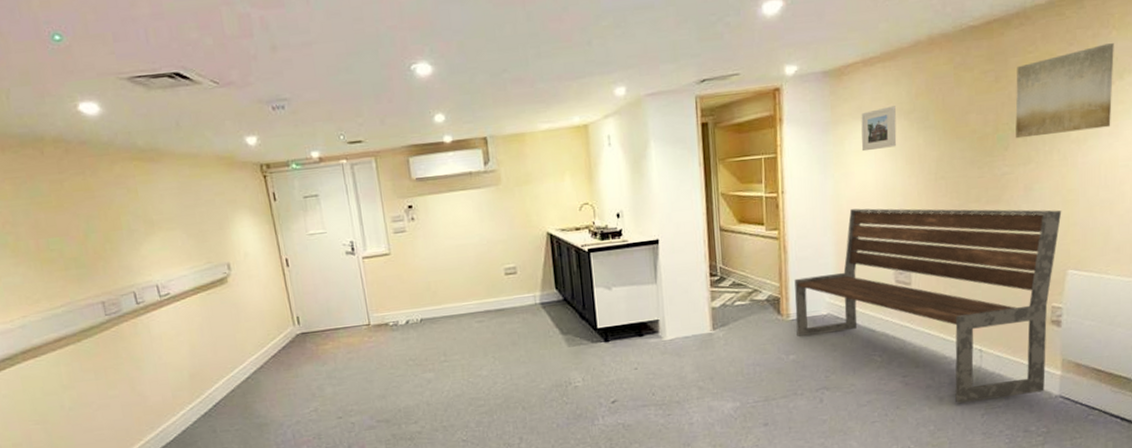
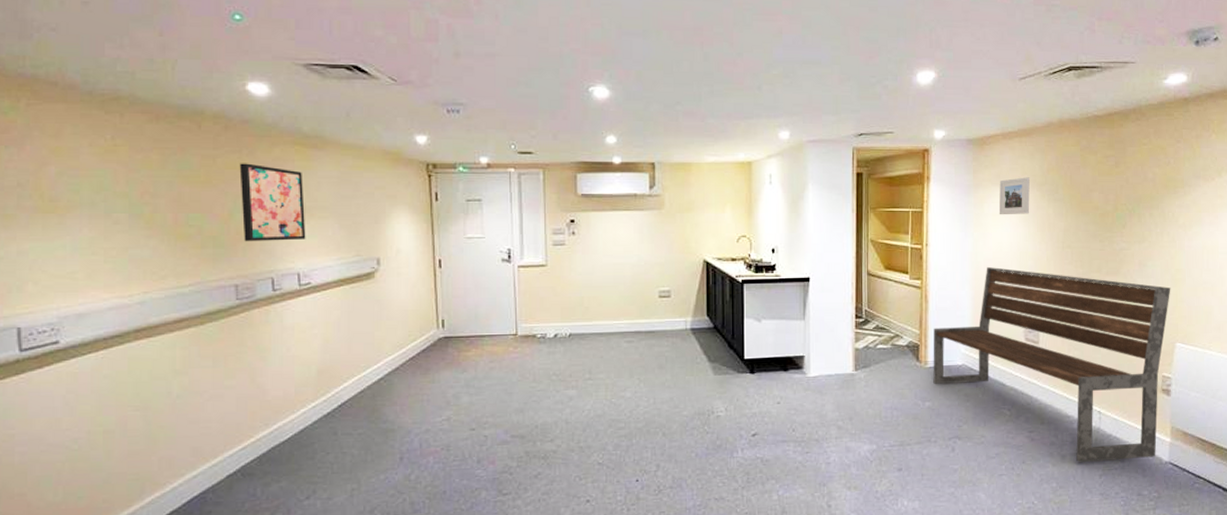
wall art: none [85,183,159,261] -> present [239,163,306,242]
wall art: present [1015,43,1114,139] -> none [1132,145,1214,219]

